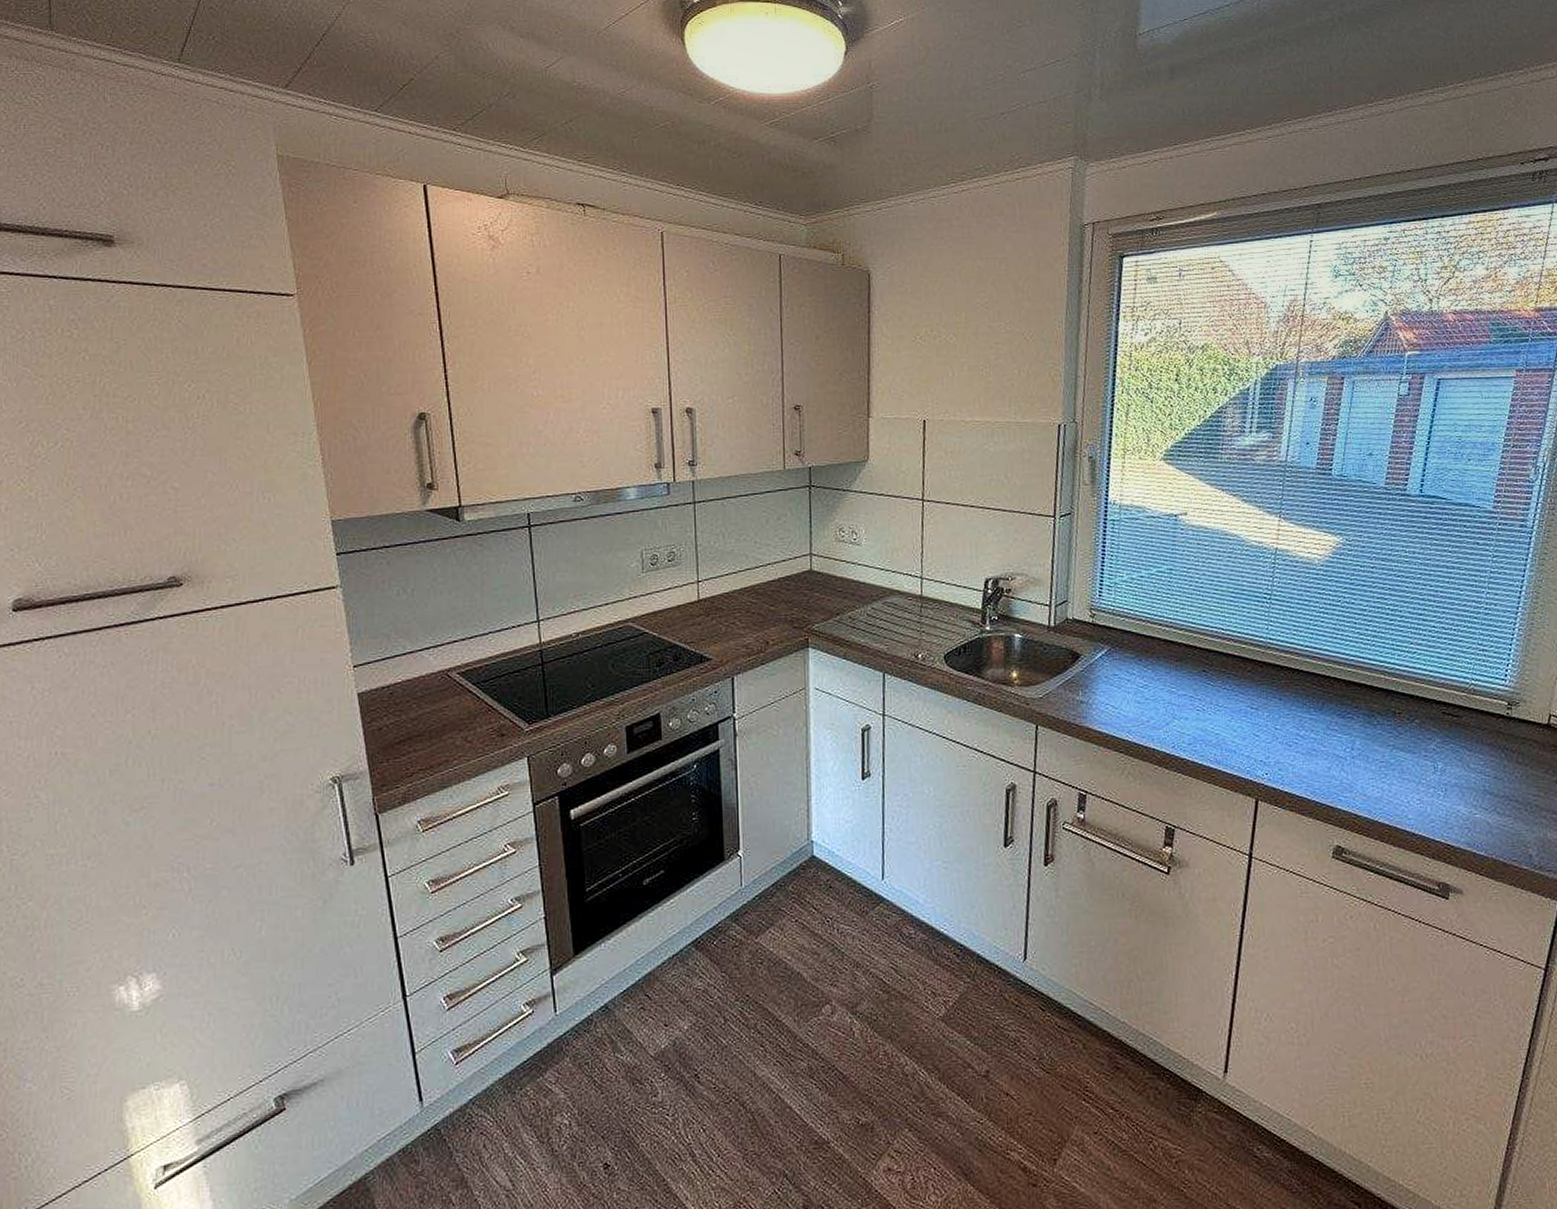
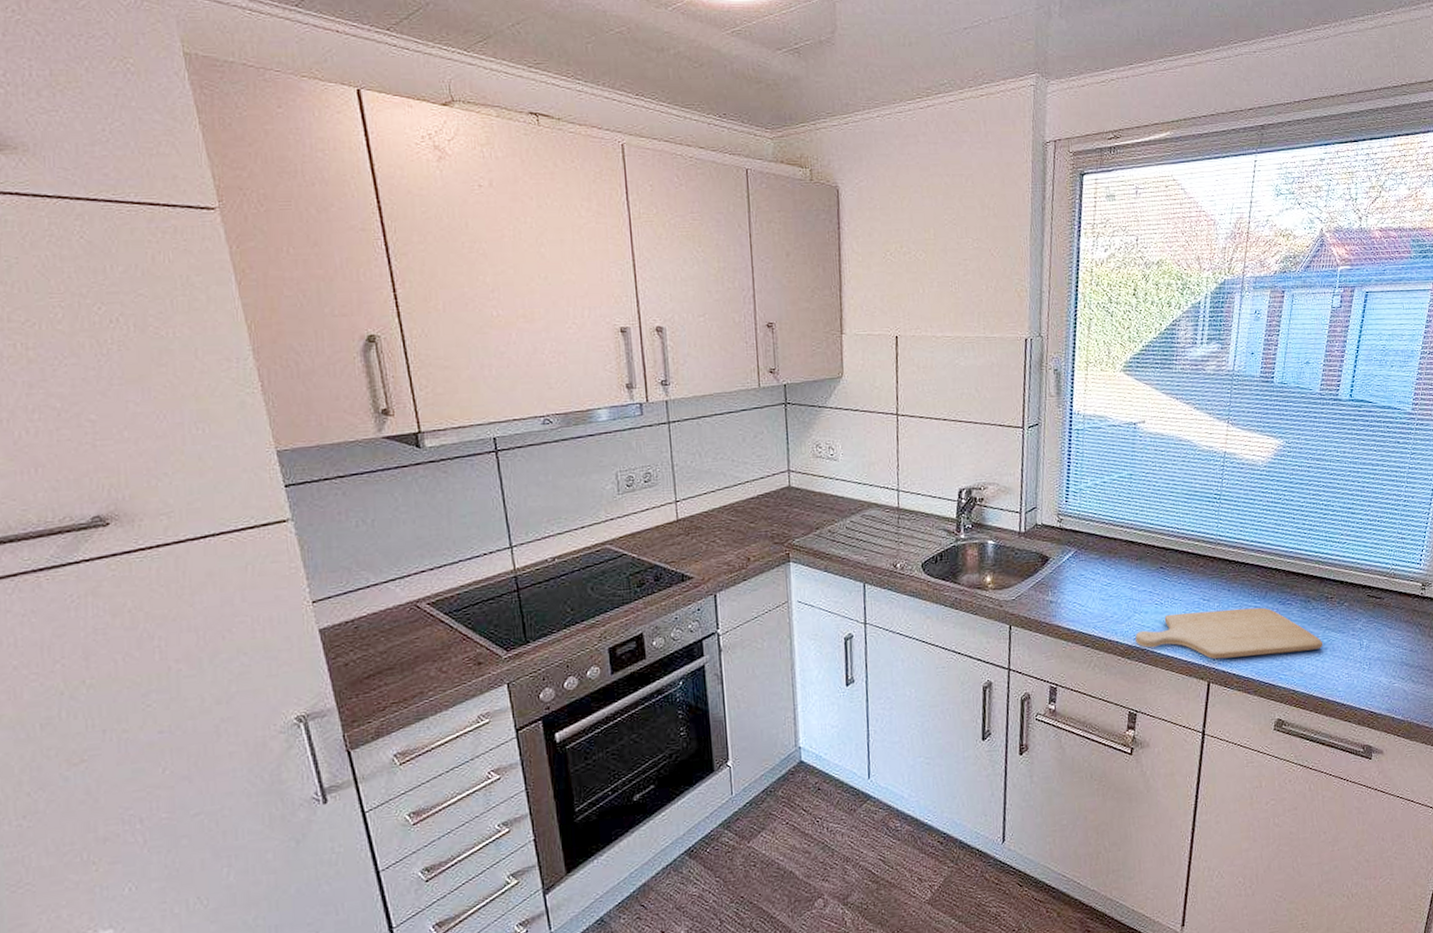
chopping board: none [1174,719,1391,775] -> present [1135,607,1324,660]

